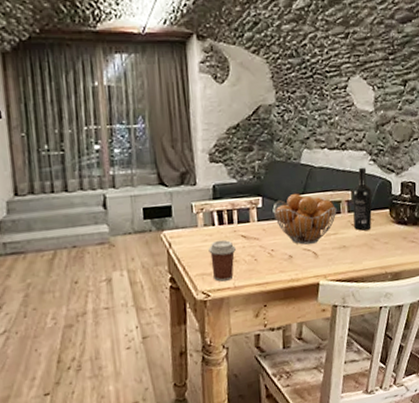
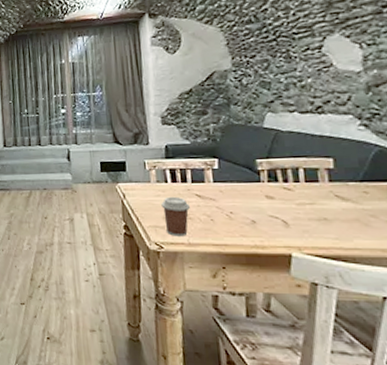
fruit basket: present [272,193,337,245] -> none [230,157,314,211]
wine bottle: present [352,167,373,231] -> none [334,132,366,204]

